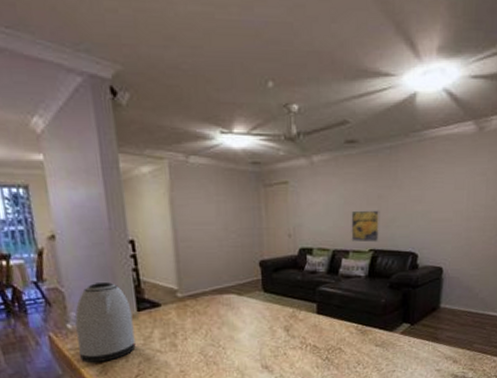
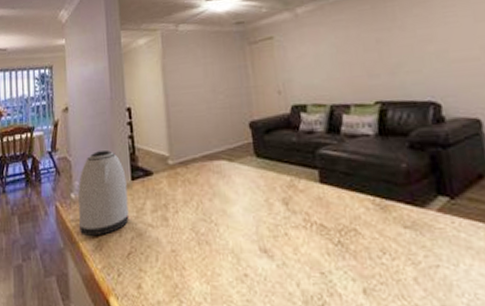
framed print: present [351,210,380,243] -> none [346,55,387,94]

